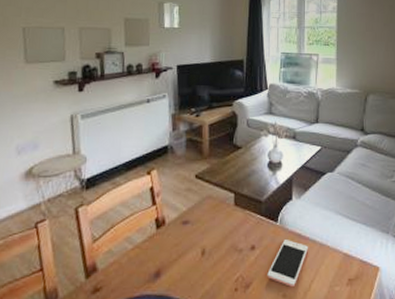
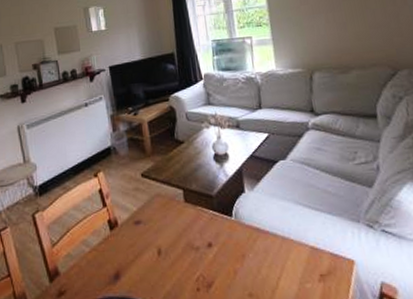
cell phone: present [267,238,309,288] -> none [228,233,271,286]

